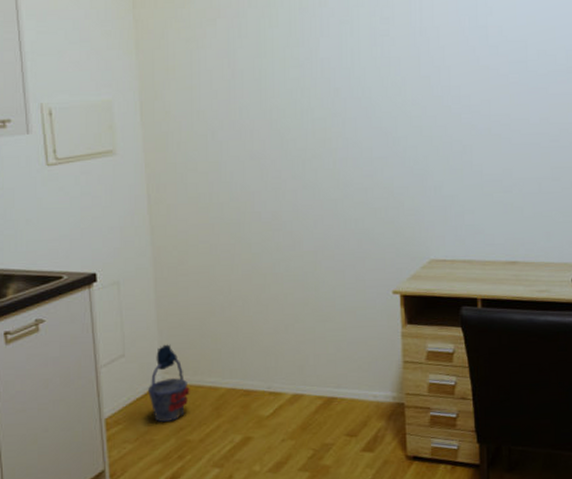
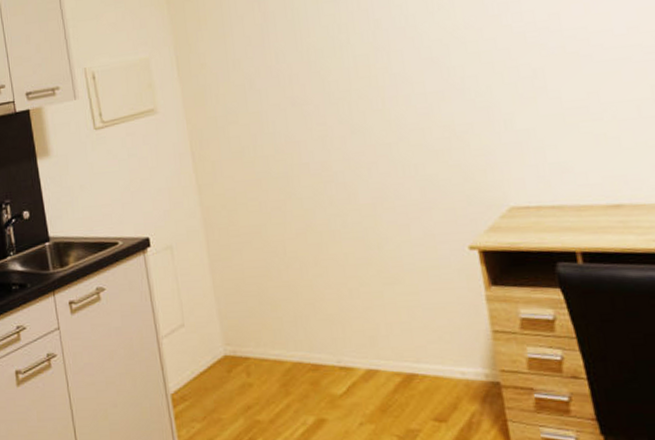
bucket: present [147,344,190,422] -> none [210,312,255,399]

